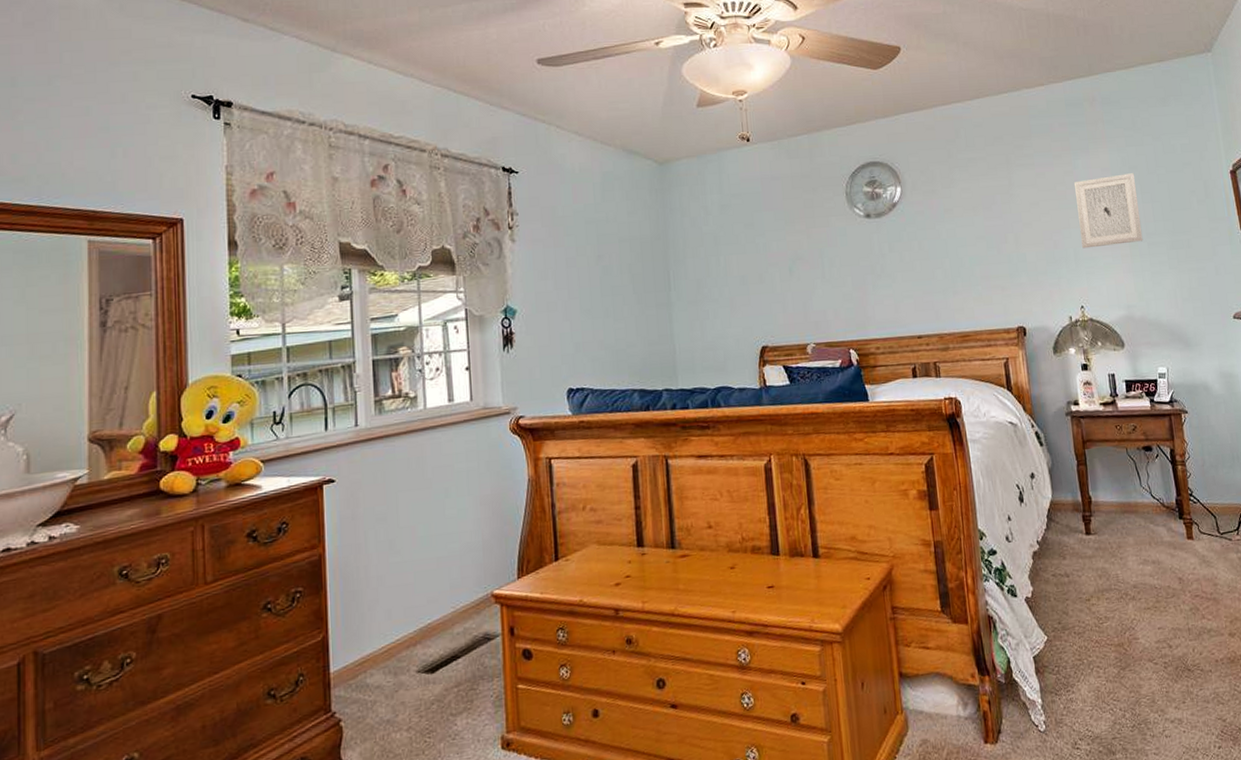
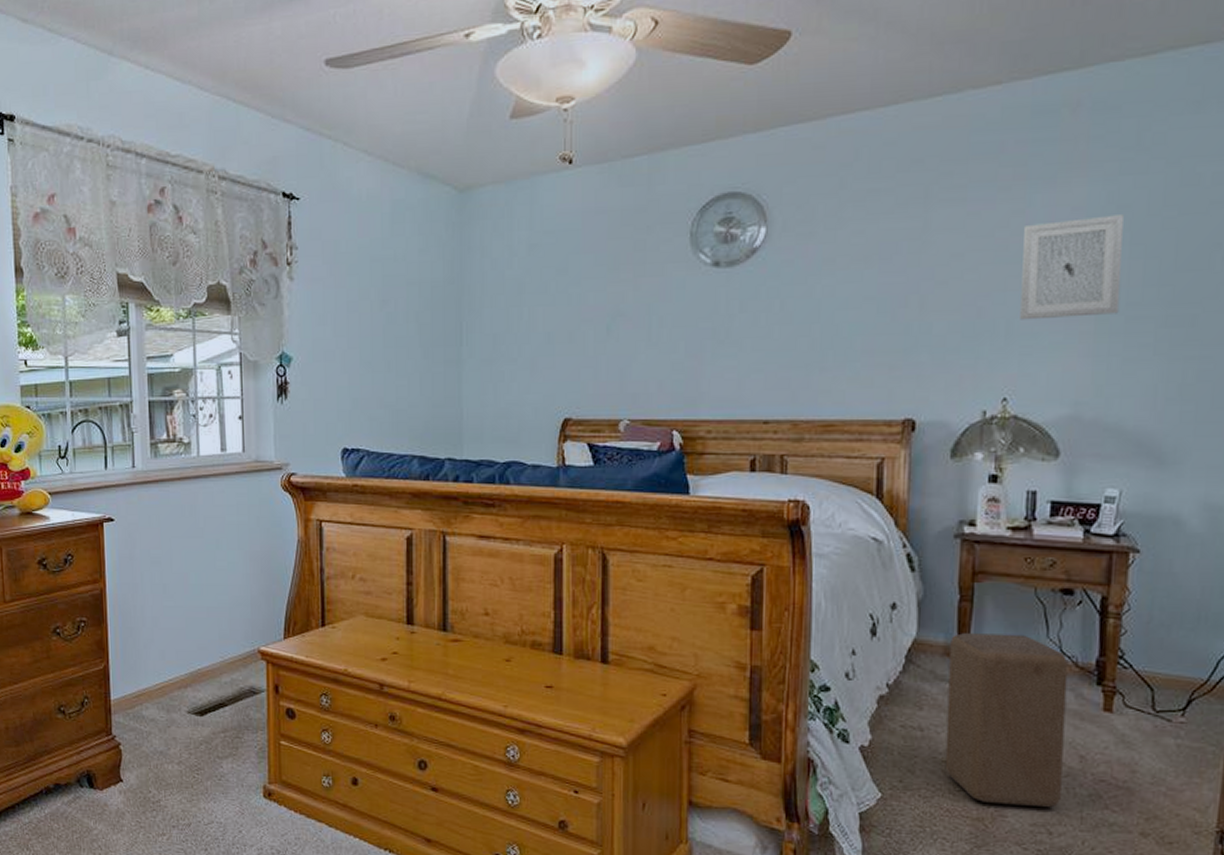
stool: none [1076,486,1172,630] -> present [945,633,1068,807]

